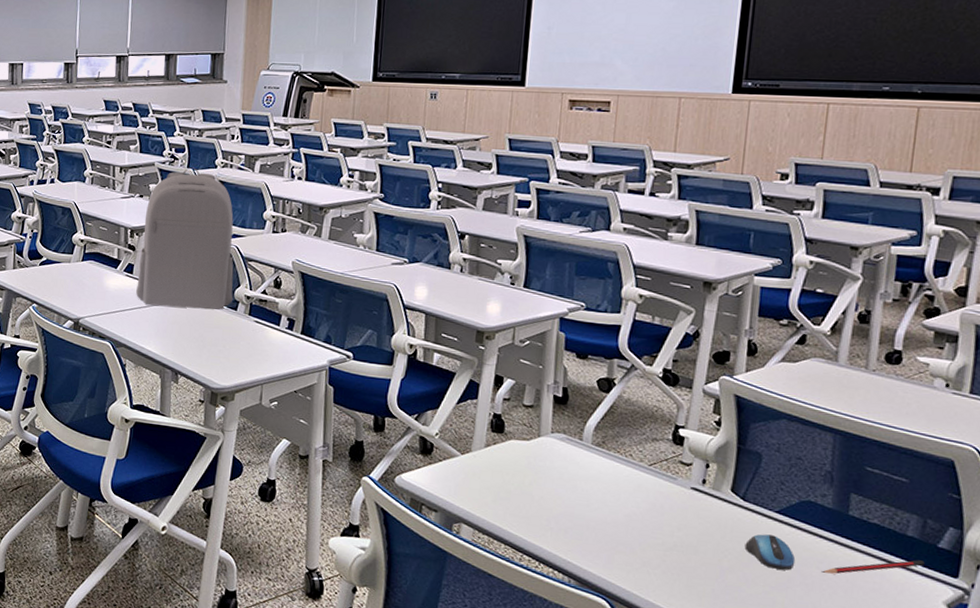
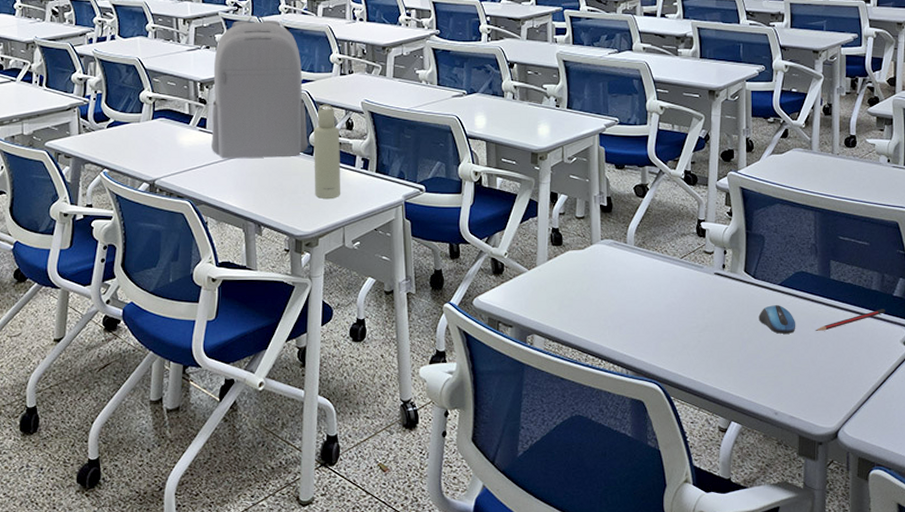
bottle: none [235,260,267,356] -> present [313,104,340,199]

